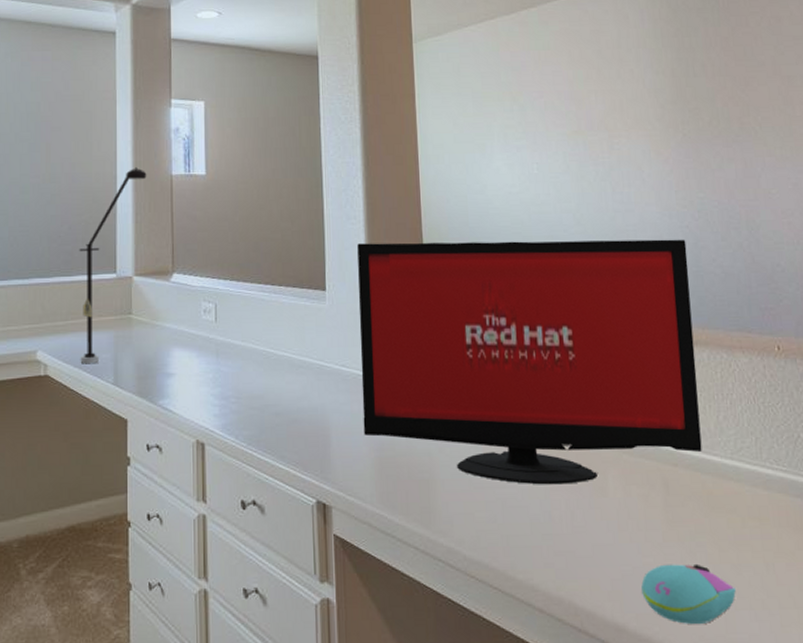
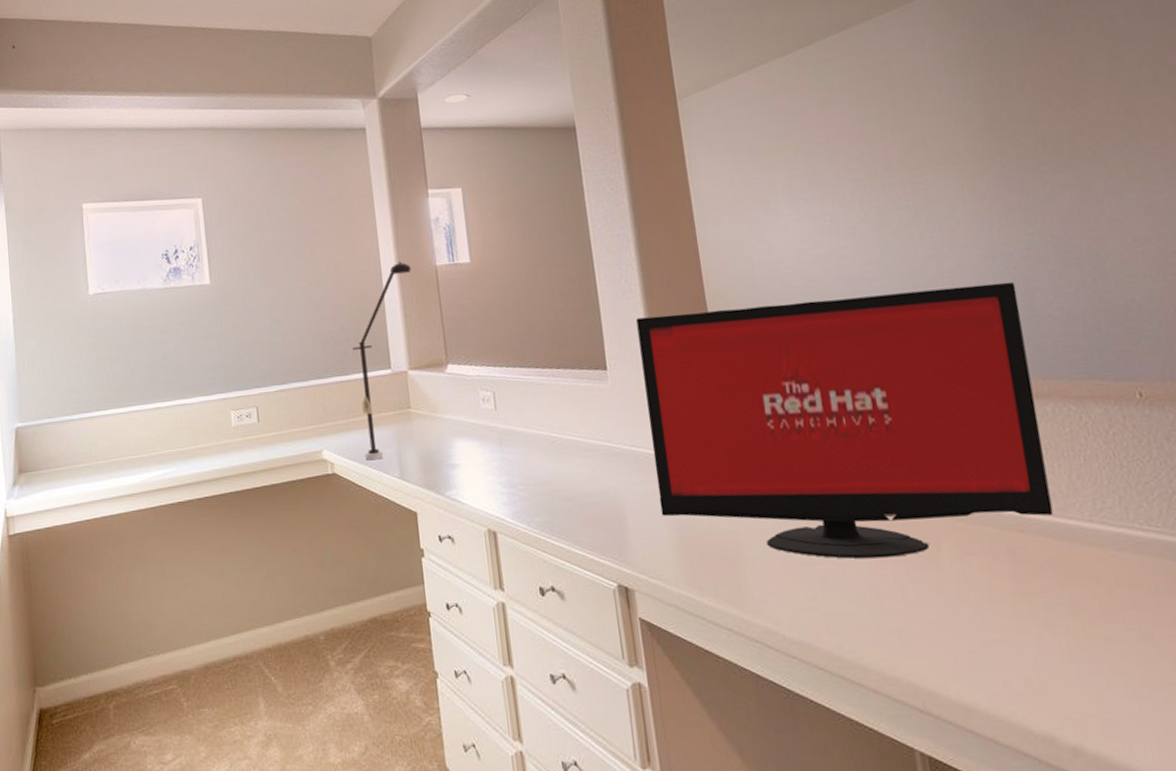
computer mouse: present [641,563,736,624] -> none [991,637,1108,703]

